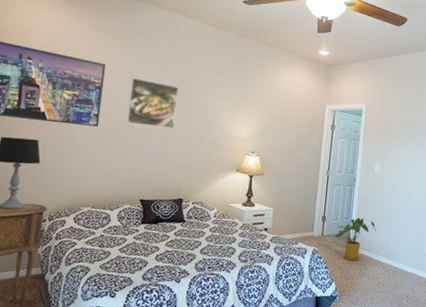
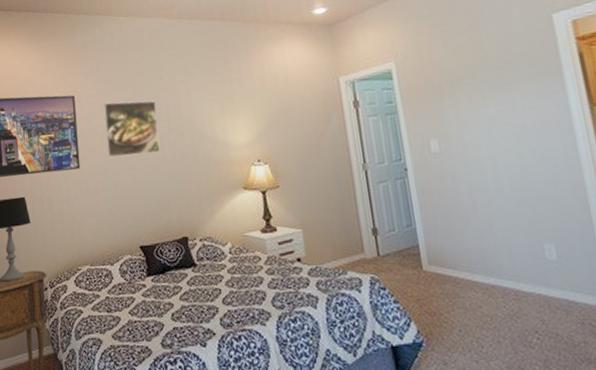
house plant: present [335,218,376,261] -> none [396,222,458,287]

